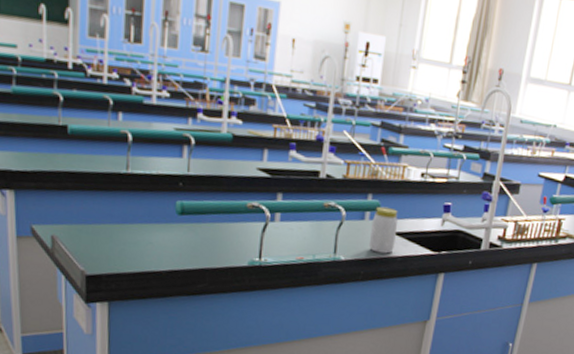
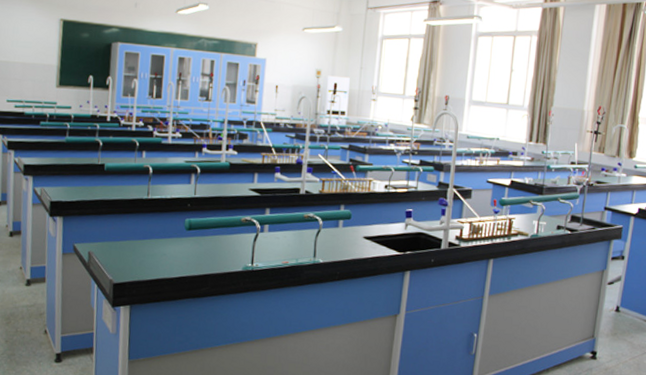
jar: present [368,206,398,254] -> none [343,215,367,256]

